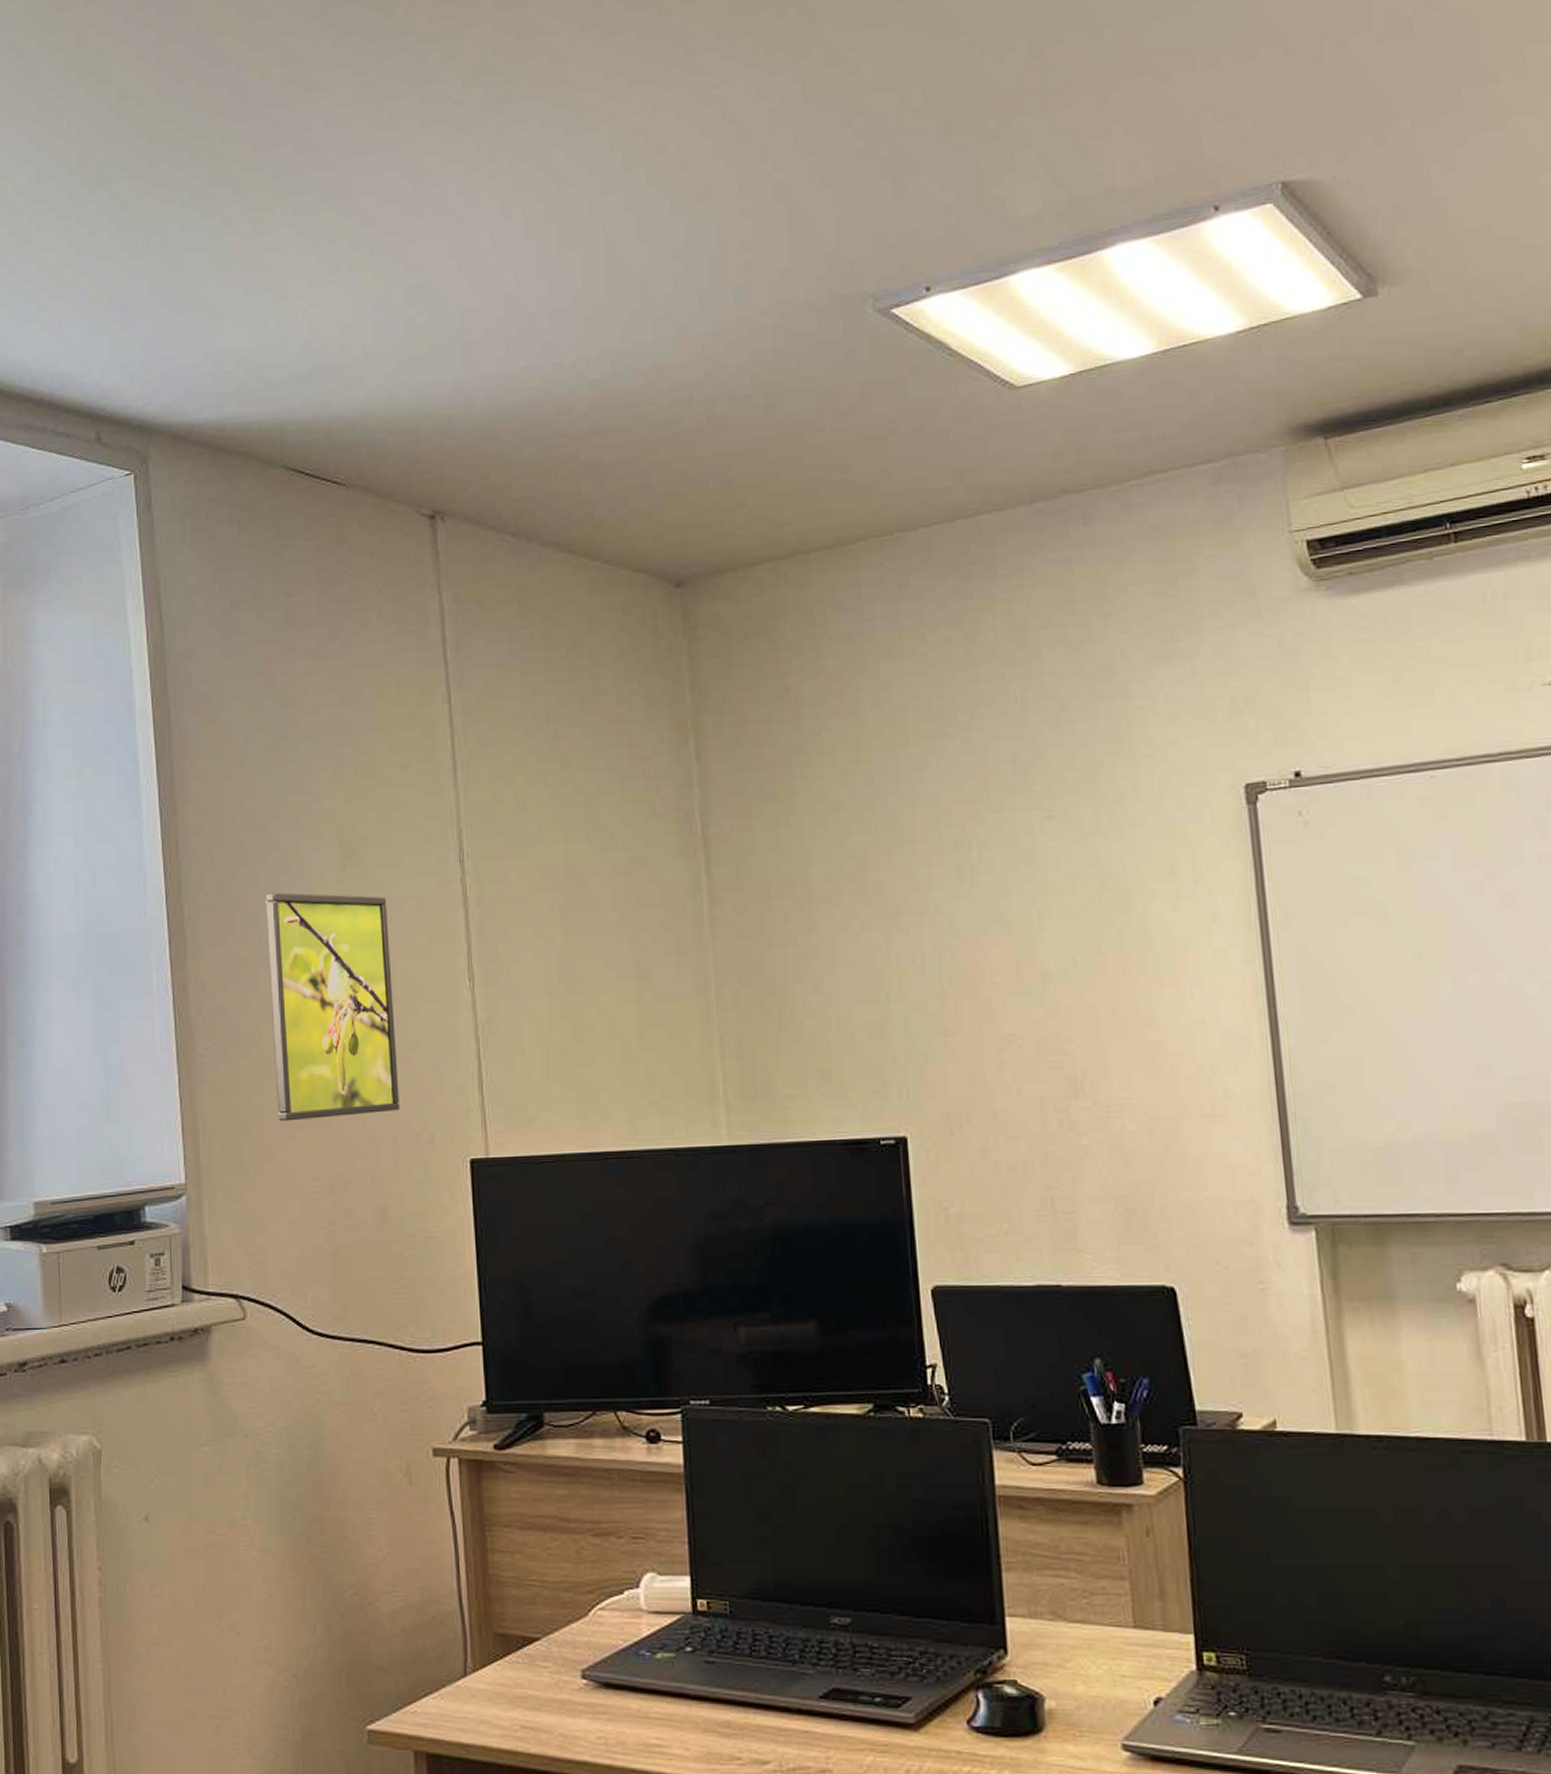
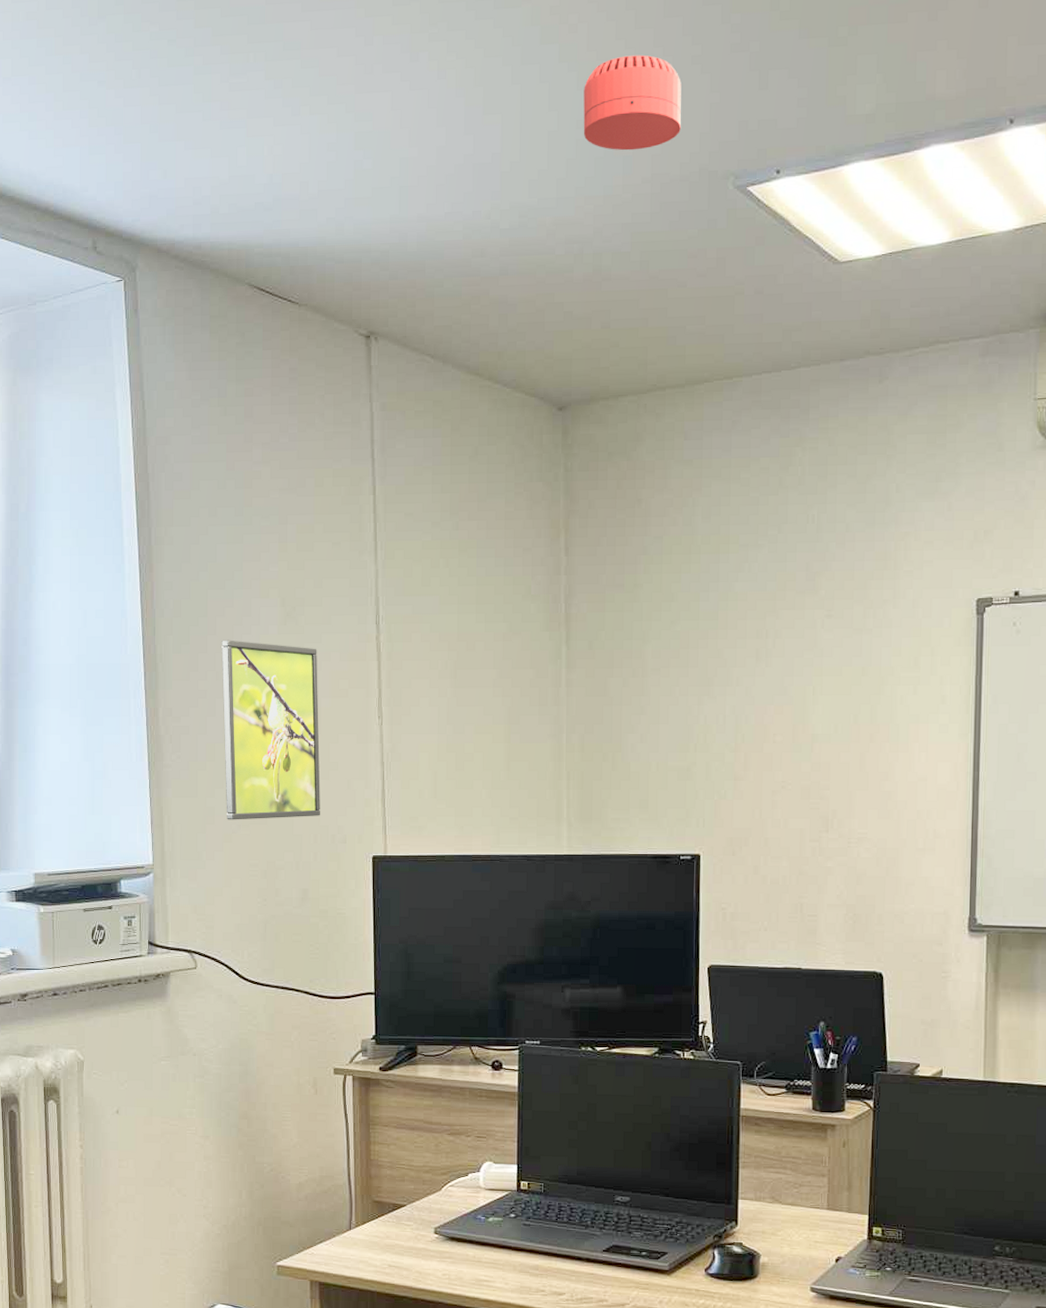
smoke detector: none [679,171,803,281] -> present [583,55,682,151]

